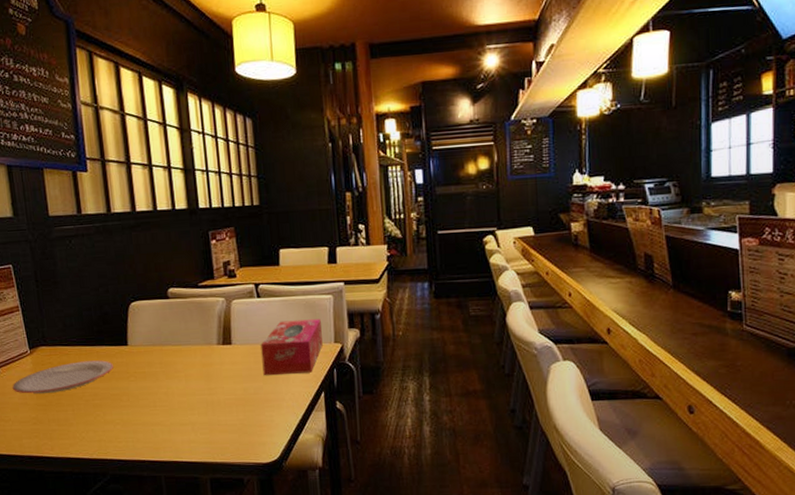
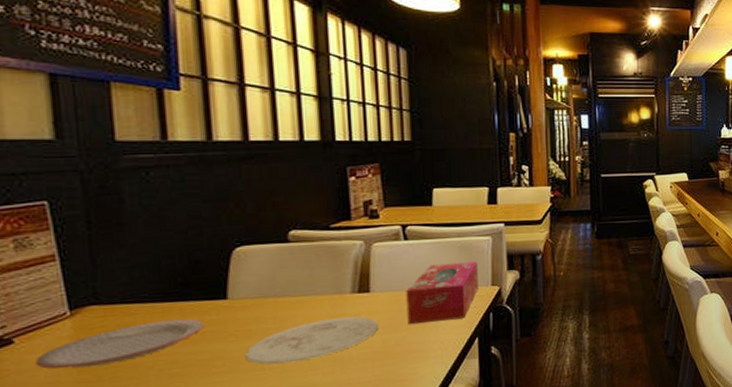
plate: none [142,365,240,403] -> present [245,316,379,365]

